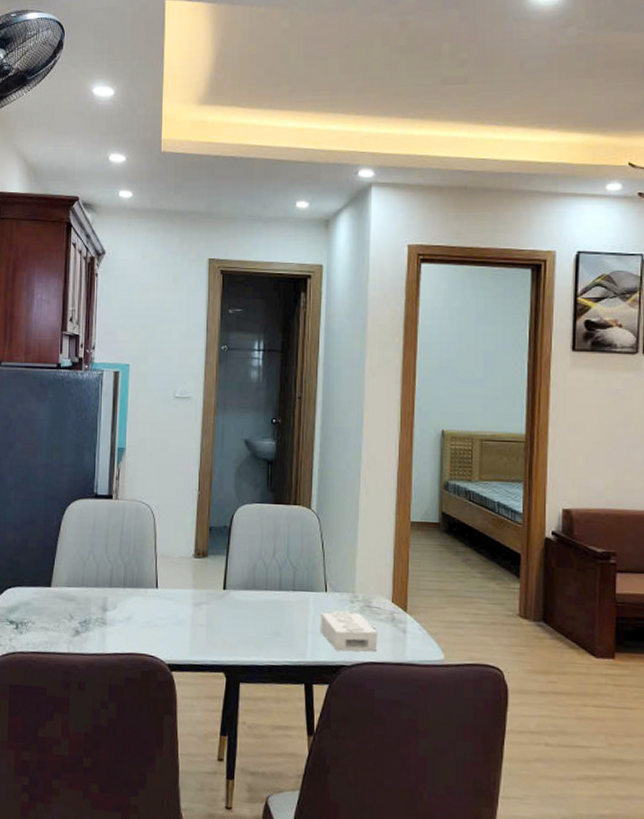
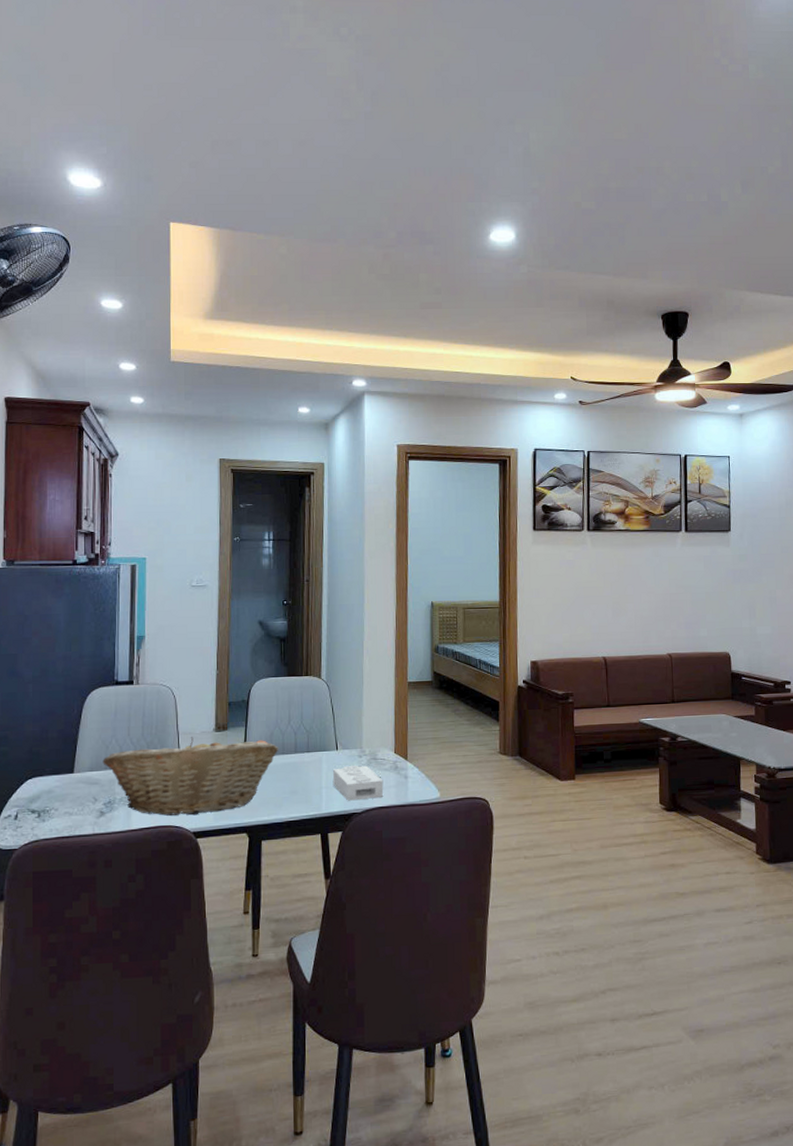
fruit basket: none [79,561,262,647] -> present [103,737,279,816]

